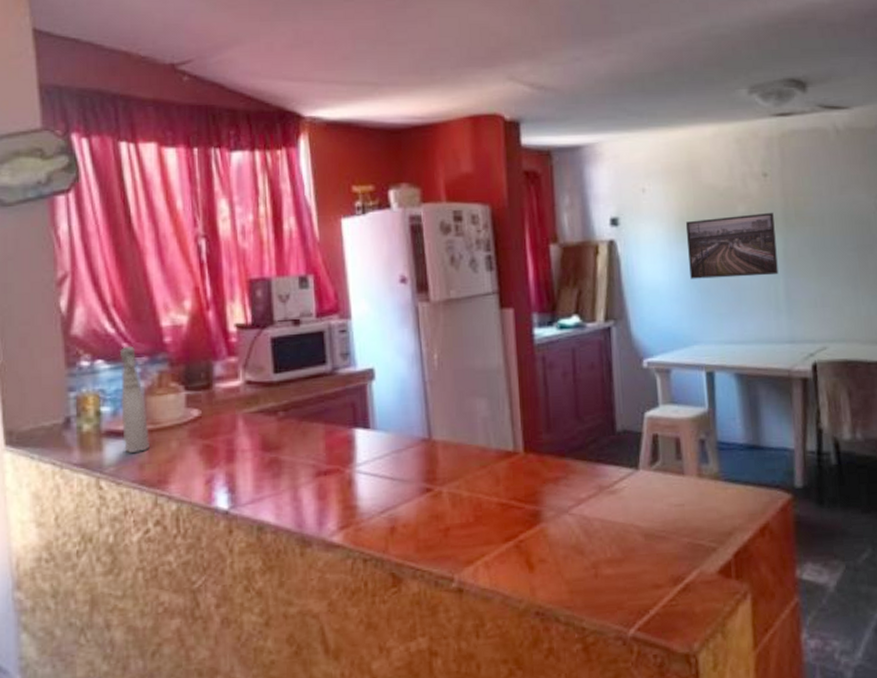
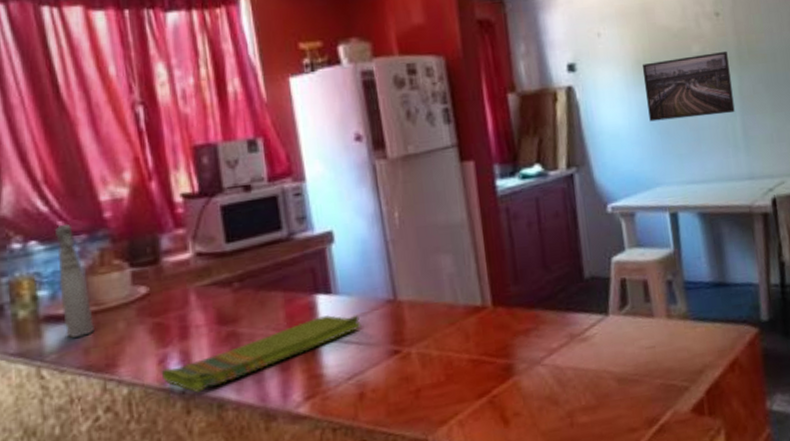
dish towel: none [207,448,396,514] -> present [161,314,362,393]

